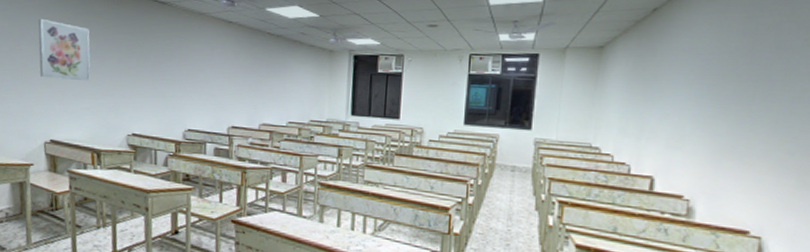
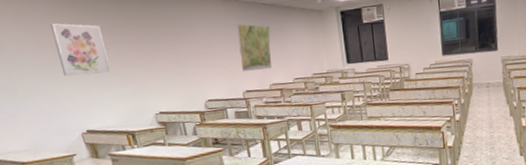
map: none [232,52,272,106] -> present [237,24,272,71]

